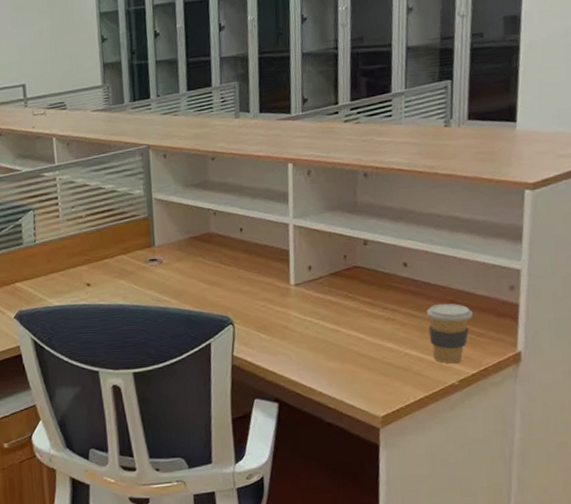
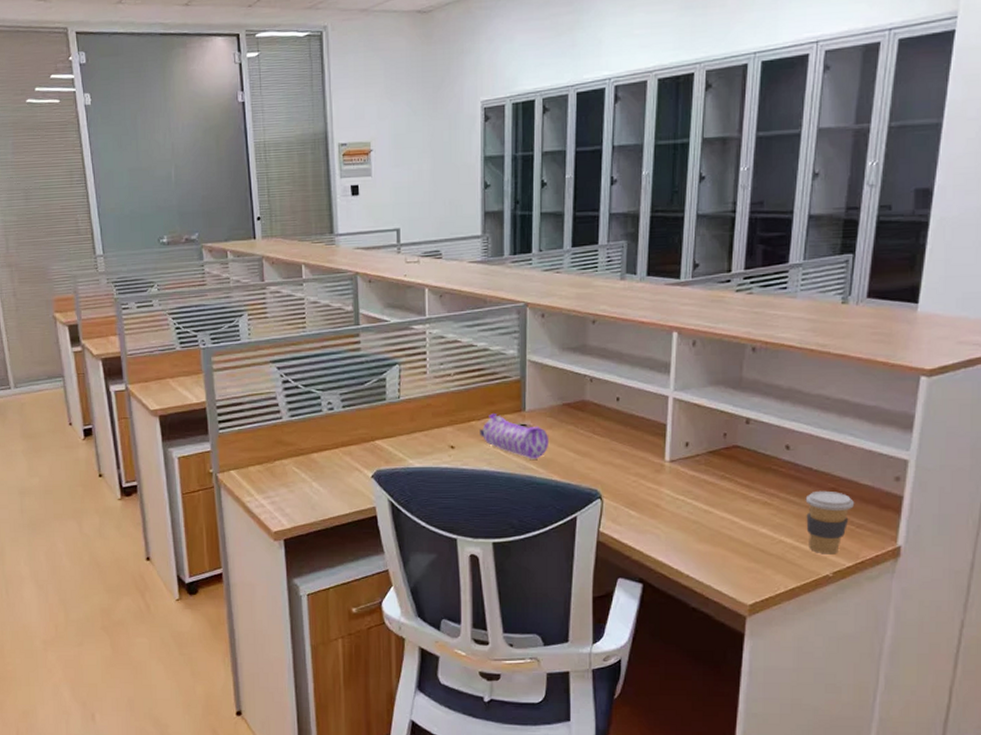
pencil case: none [113,250,180,292] -> present [480,413,550,459]

